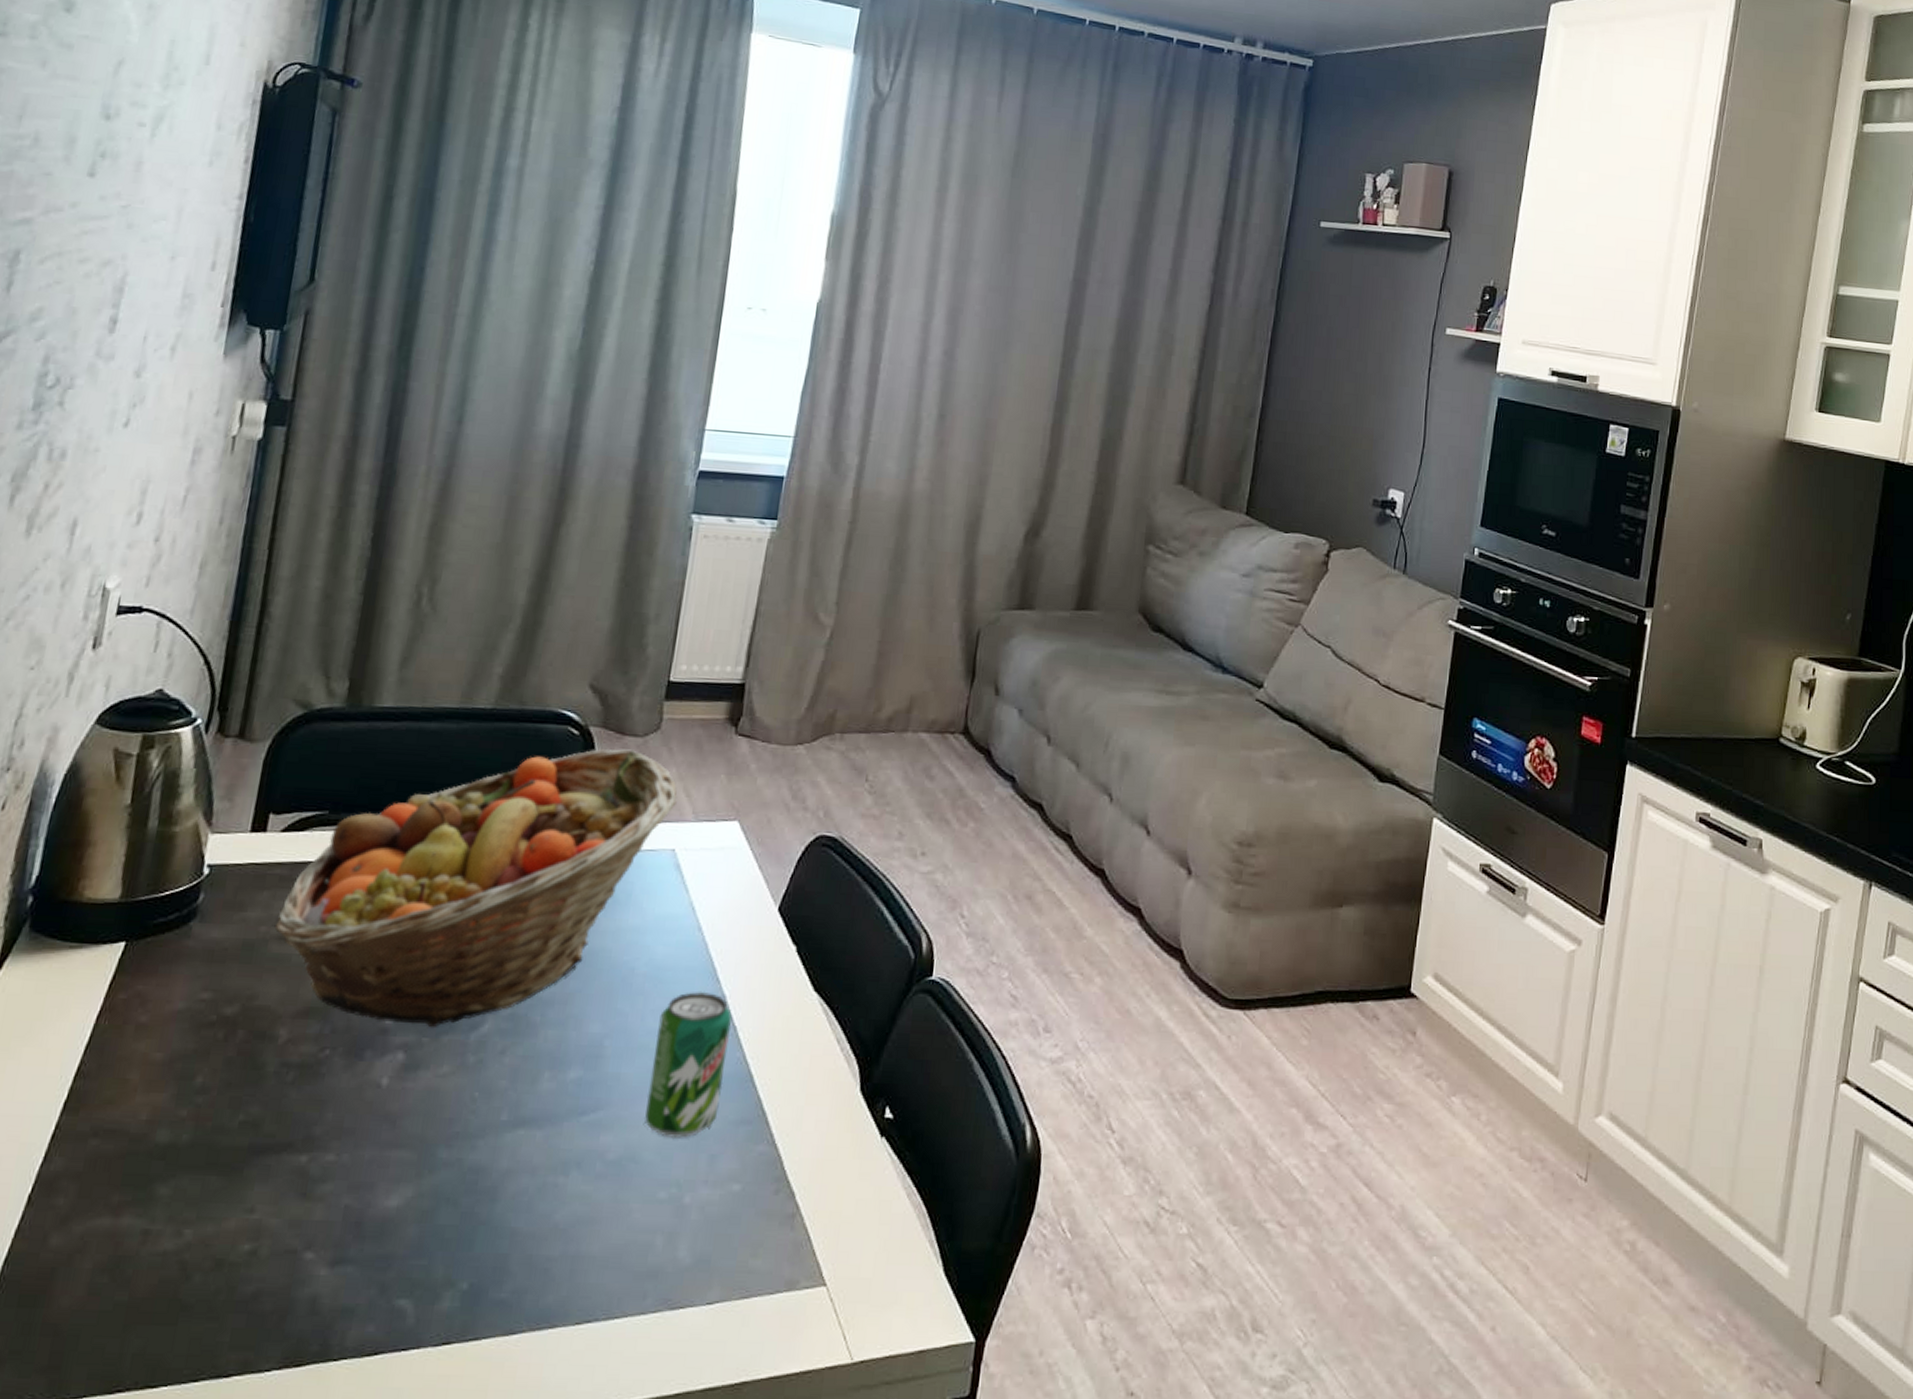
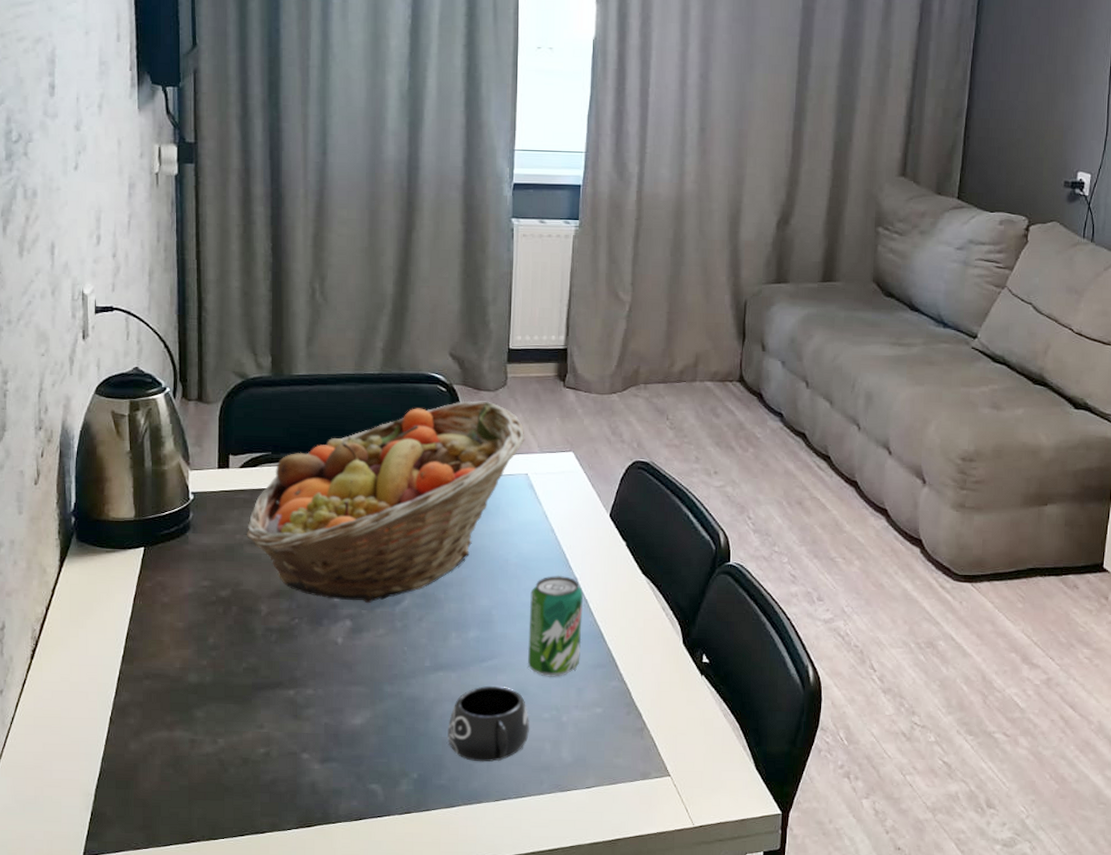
mug: none [518,1149,638,1265] -> present [448,685,530,762]

